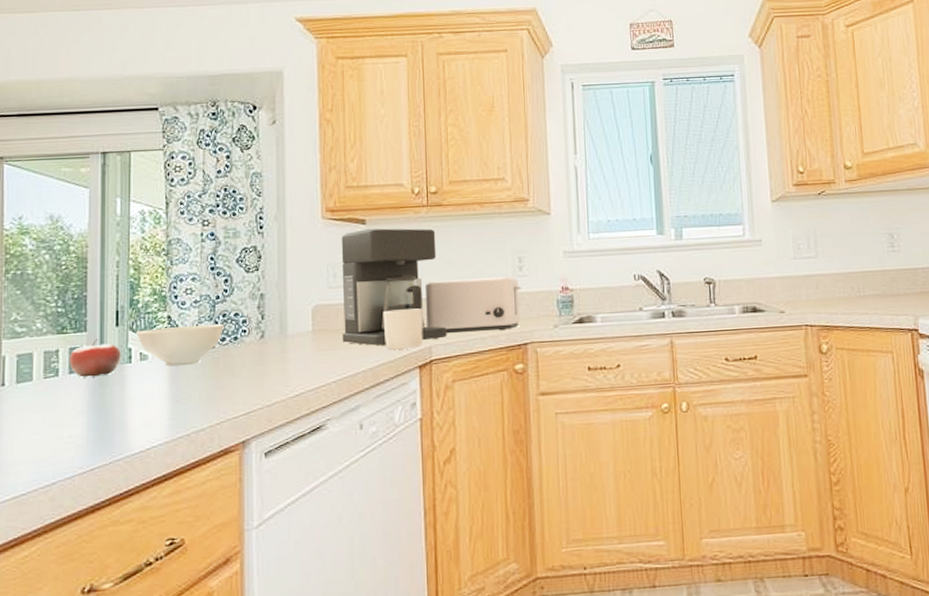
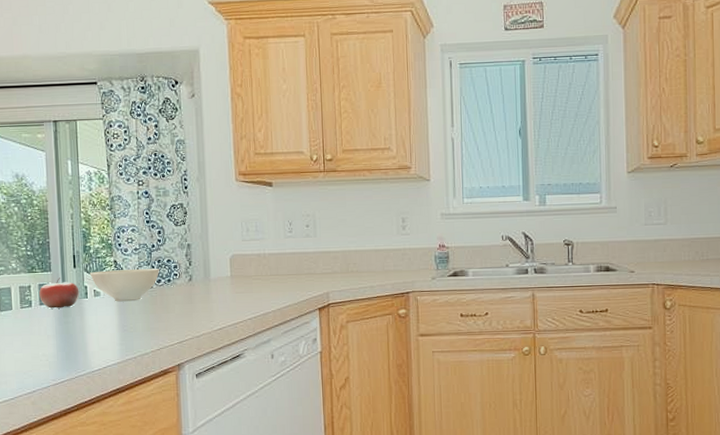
coffee maker: present [341,228,447,346] -> none [252,190,342,291]
mug: present [383,308,423,350] -> none [288,260,322,294]
toaster: present [424,277,522,333] -> none [322,235,405,281]

